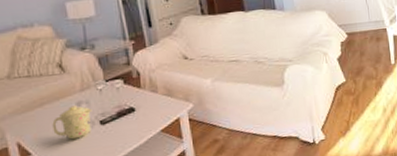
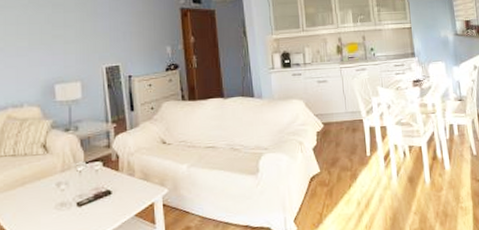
mug: present [52,105,93,140] -> none [31,186,71,221]

